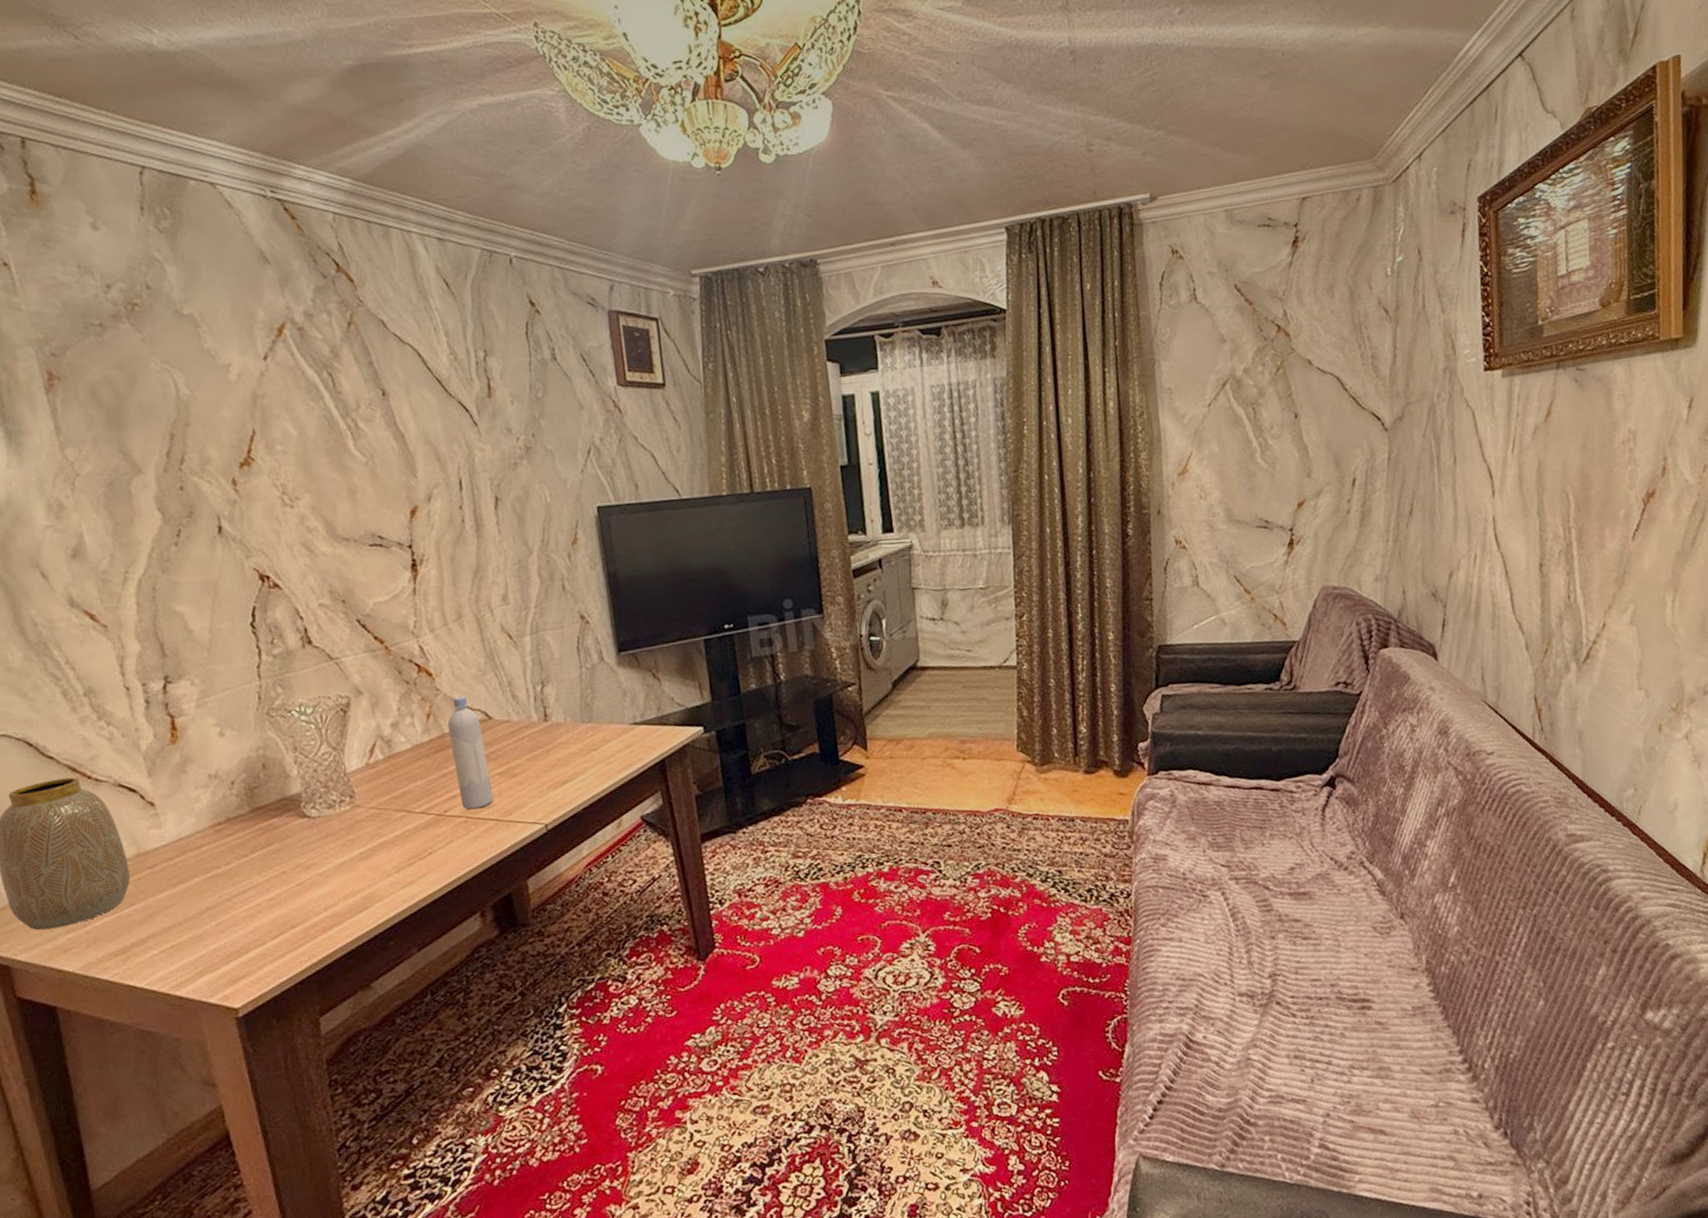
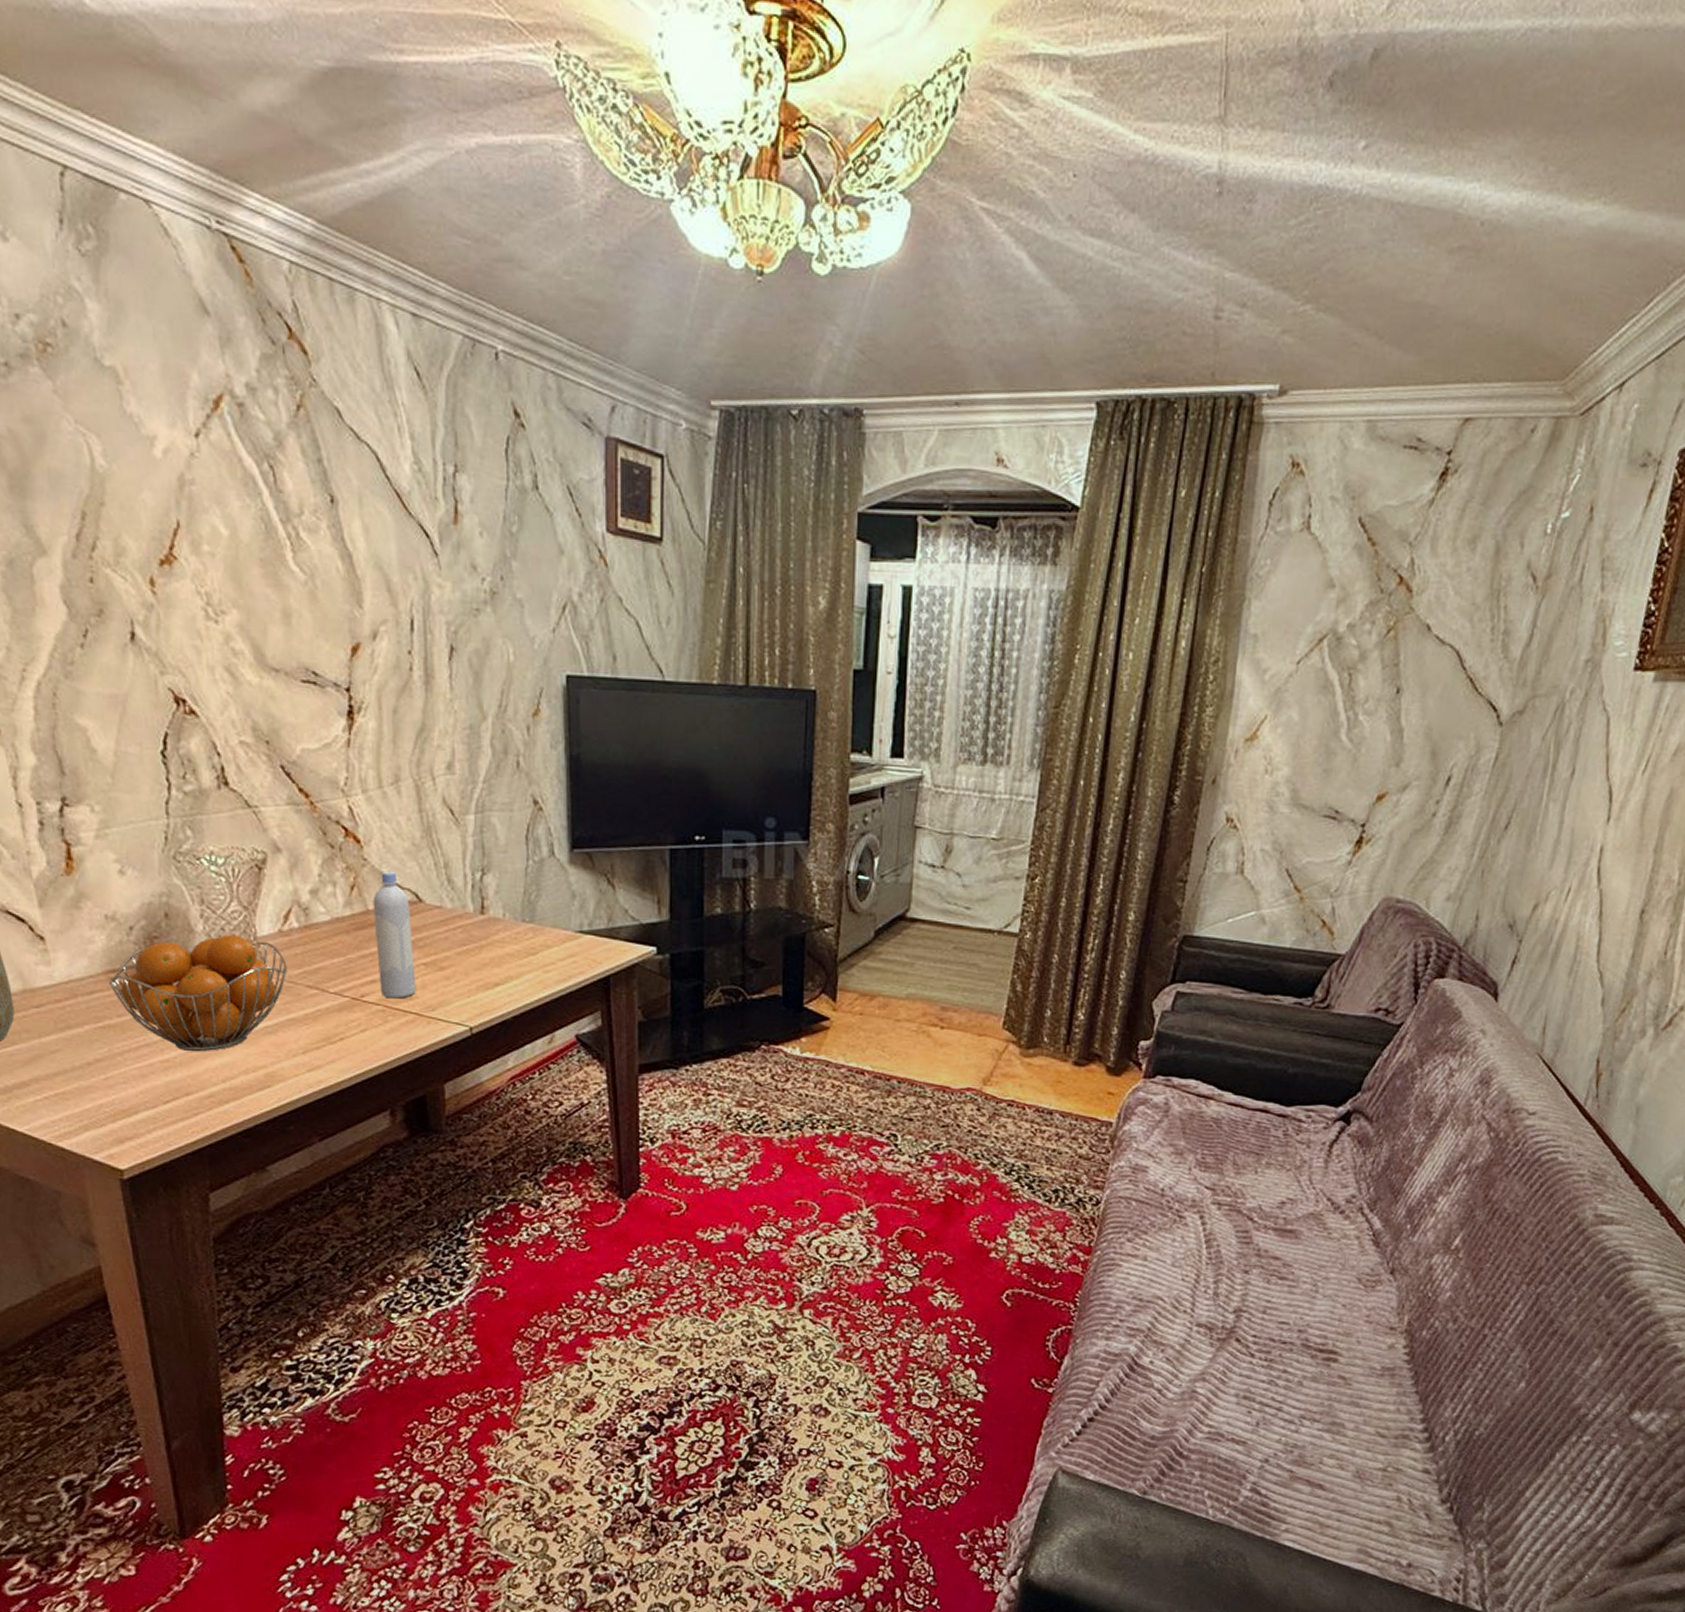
fruit basket: none [215,773,377,887] -> present [109,934,288,1052]

